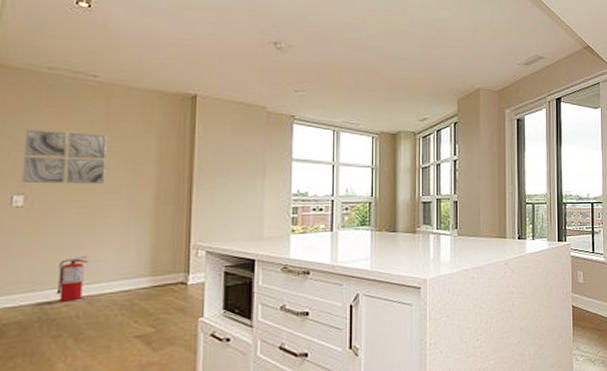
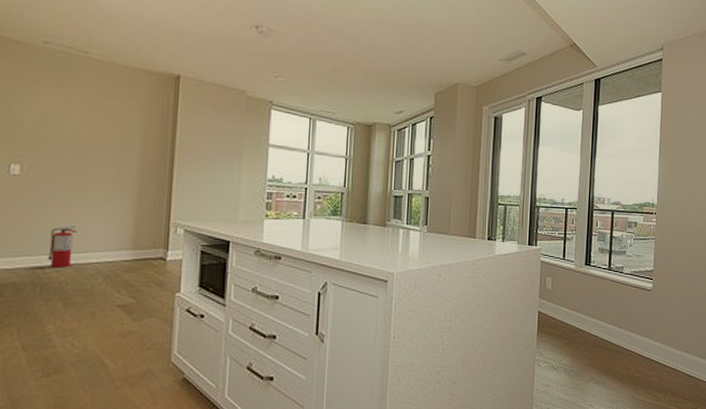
wall art: present [22,129,107,185] -> none [19,101,96,159]

